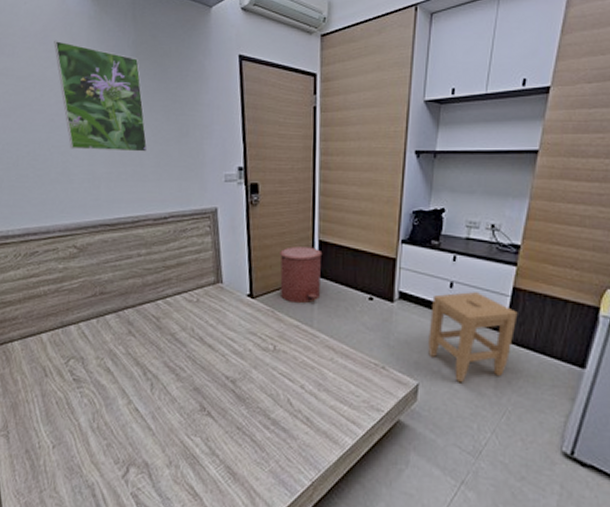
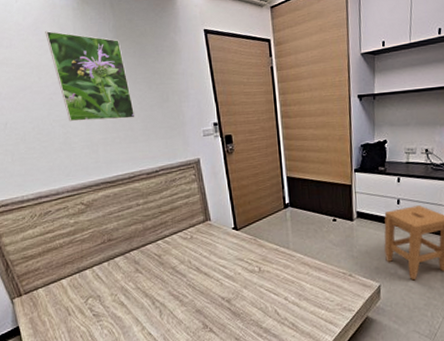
trash can: present [280,246,323,303] -> none [256,183,292,230]

